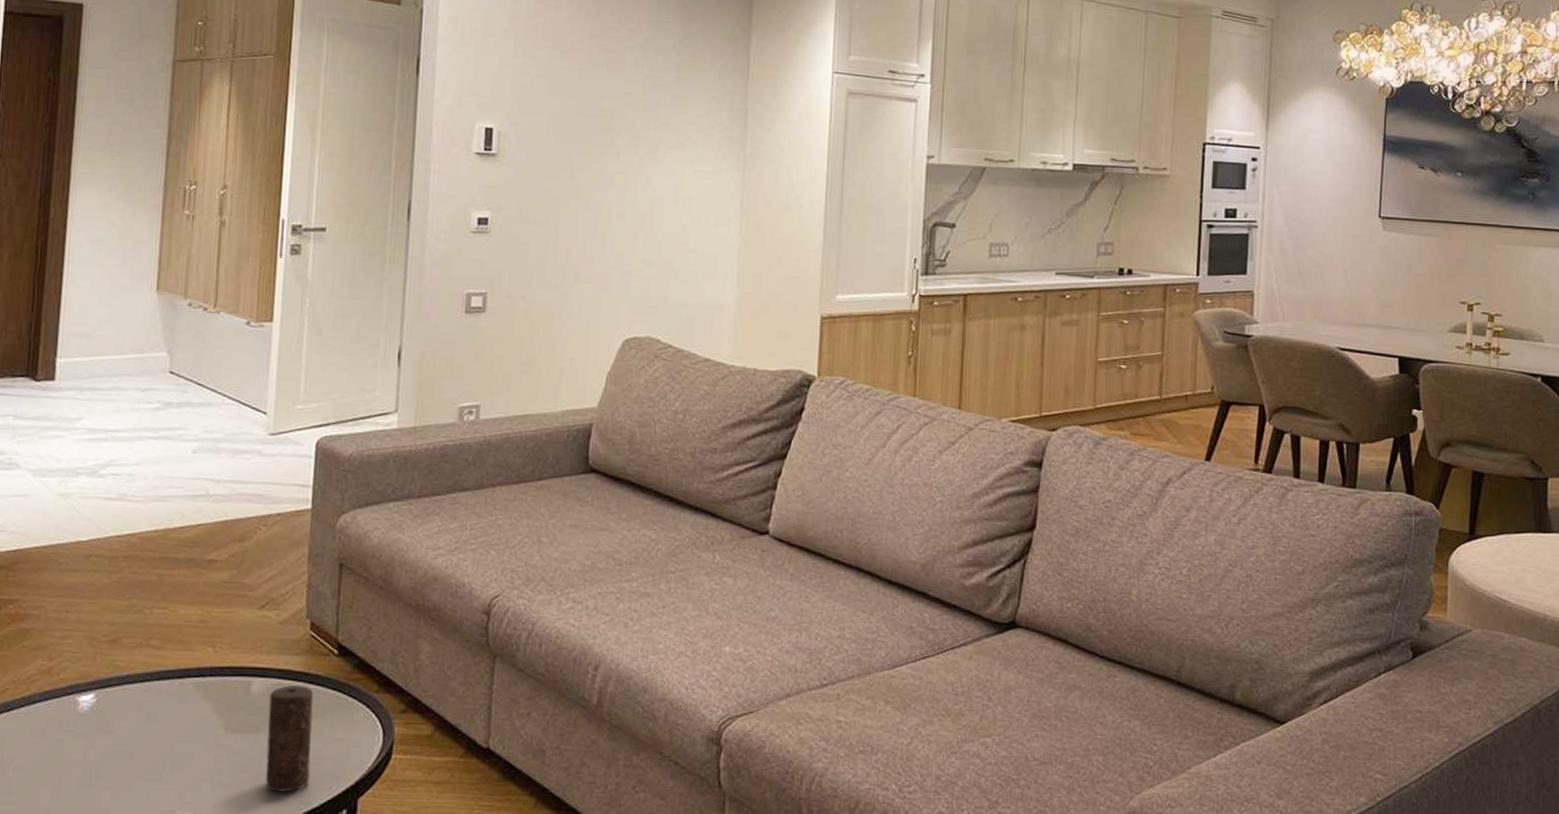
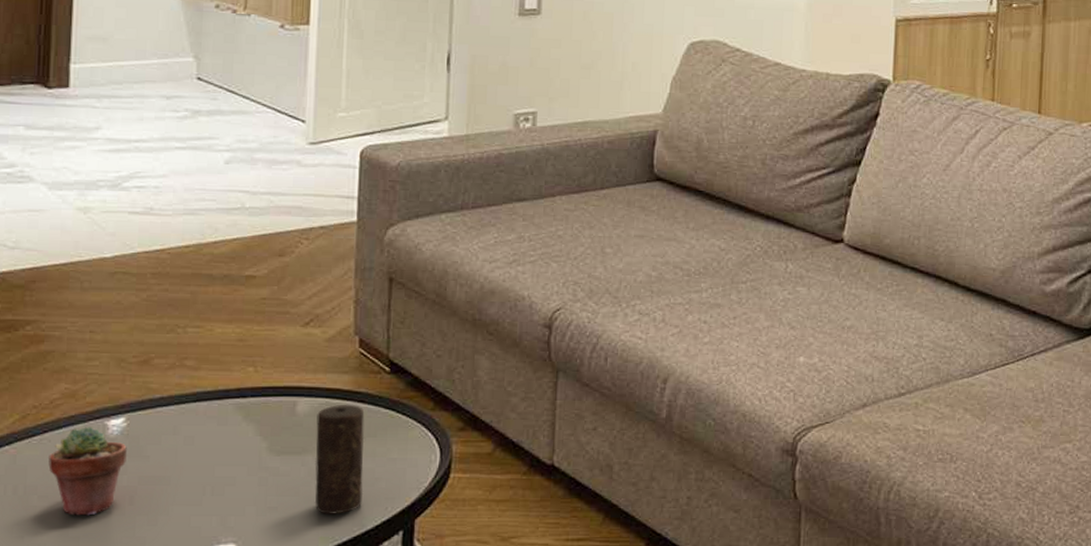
potted succulent: none [24,702,96,788] -> present [48,427,128,516]

